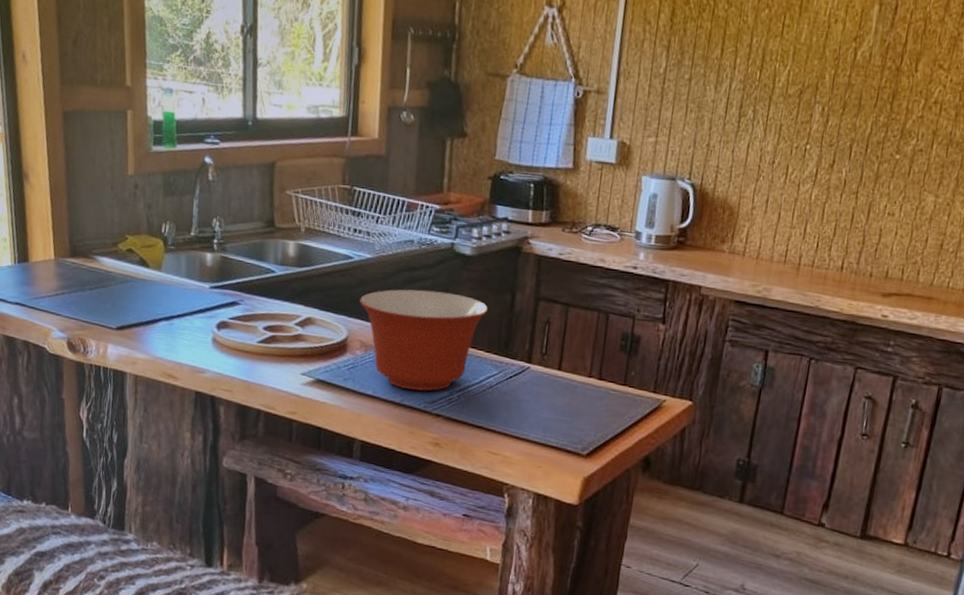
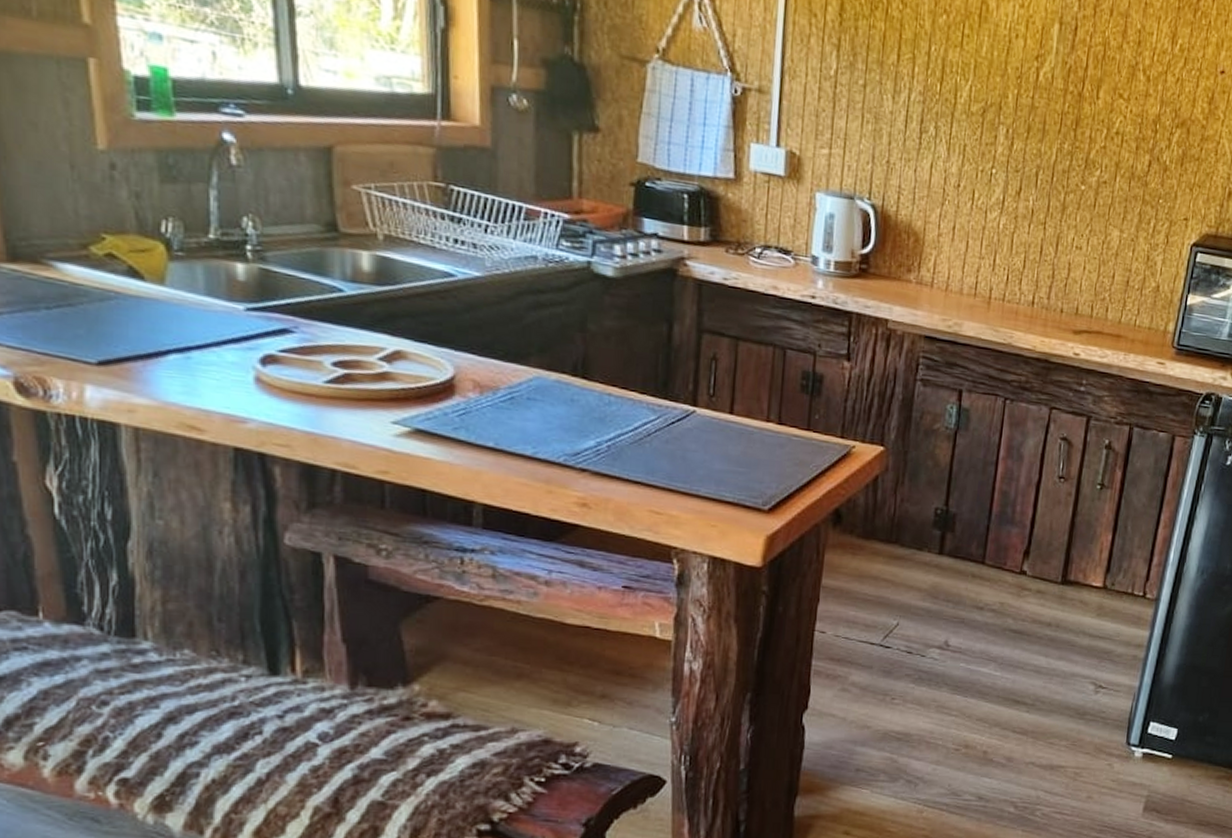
mixing bowl: present [359,289,489,391] -> none [467,316,641,442]

